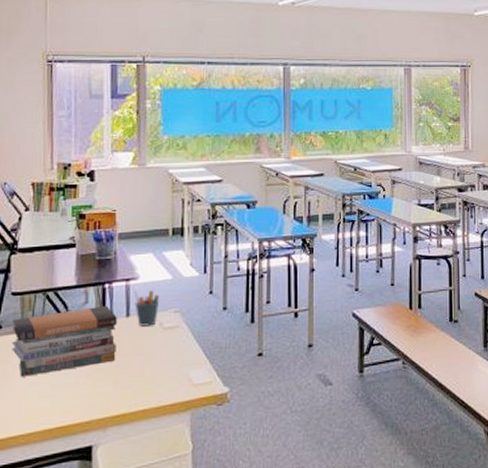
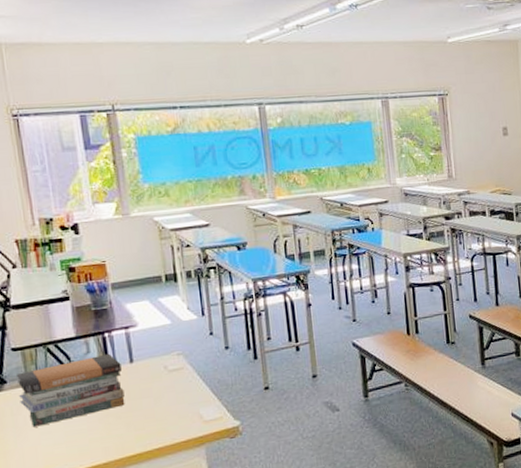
pen holder: present [133,290,160,327] -> none [134,336,161,371]

